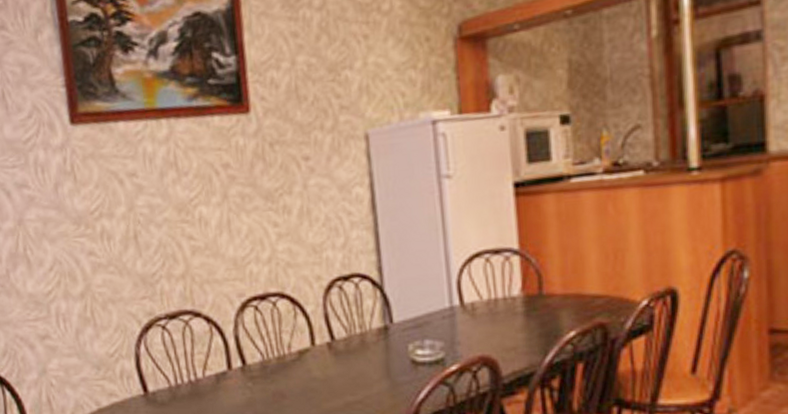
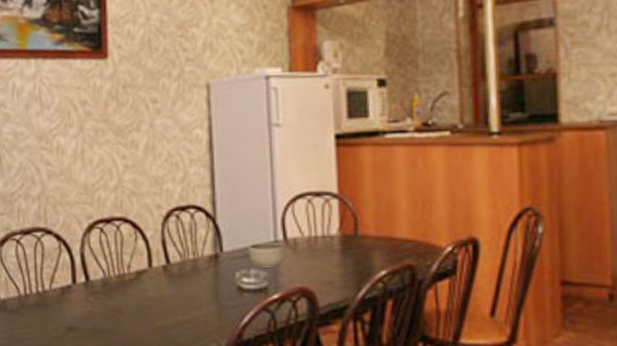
bowl: none [421,309,463,337] -> present [249,243,286,268]

